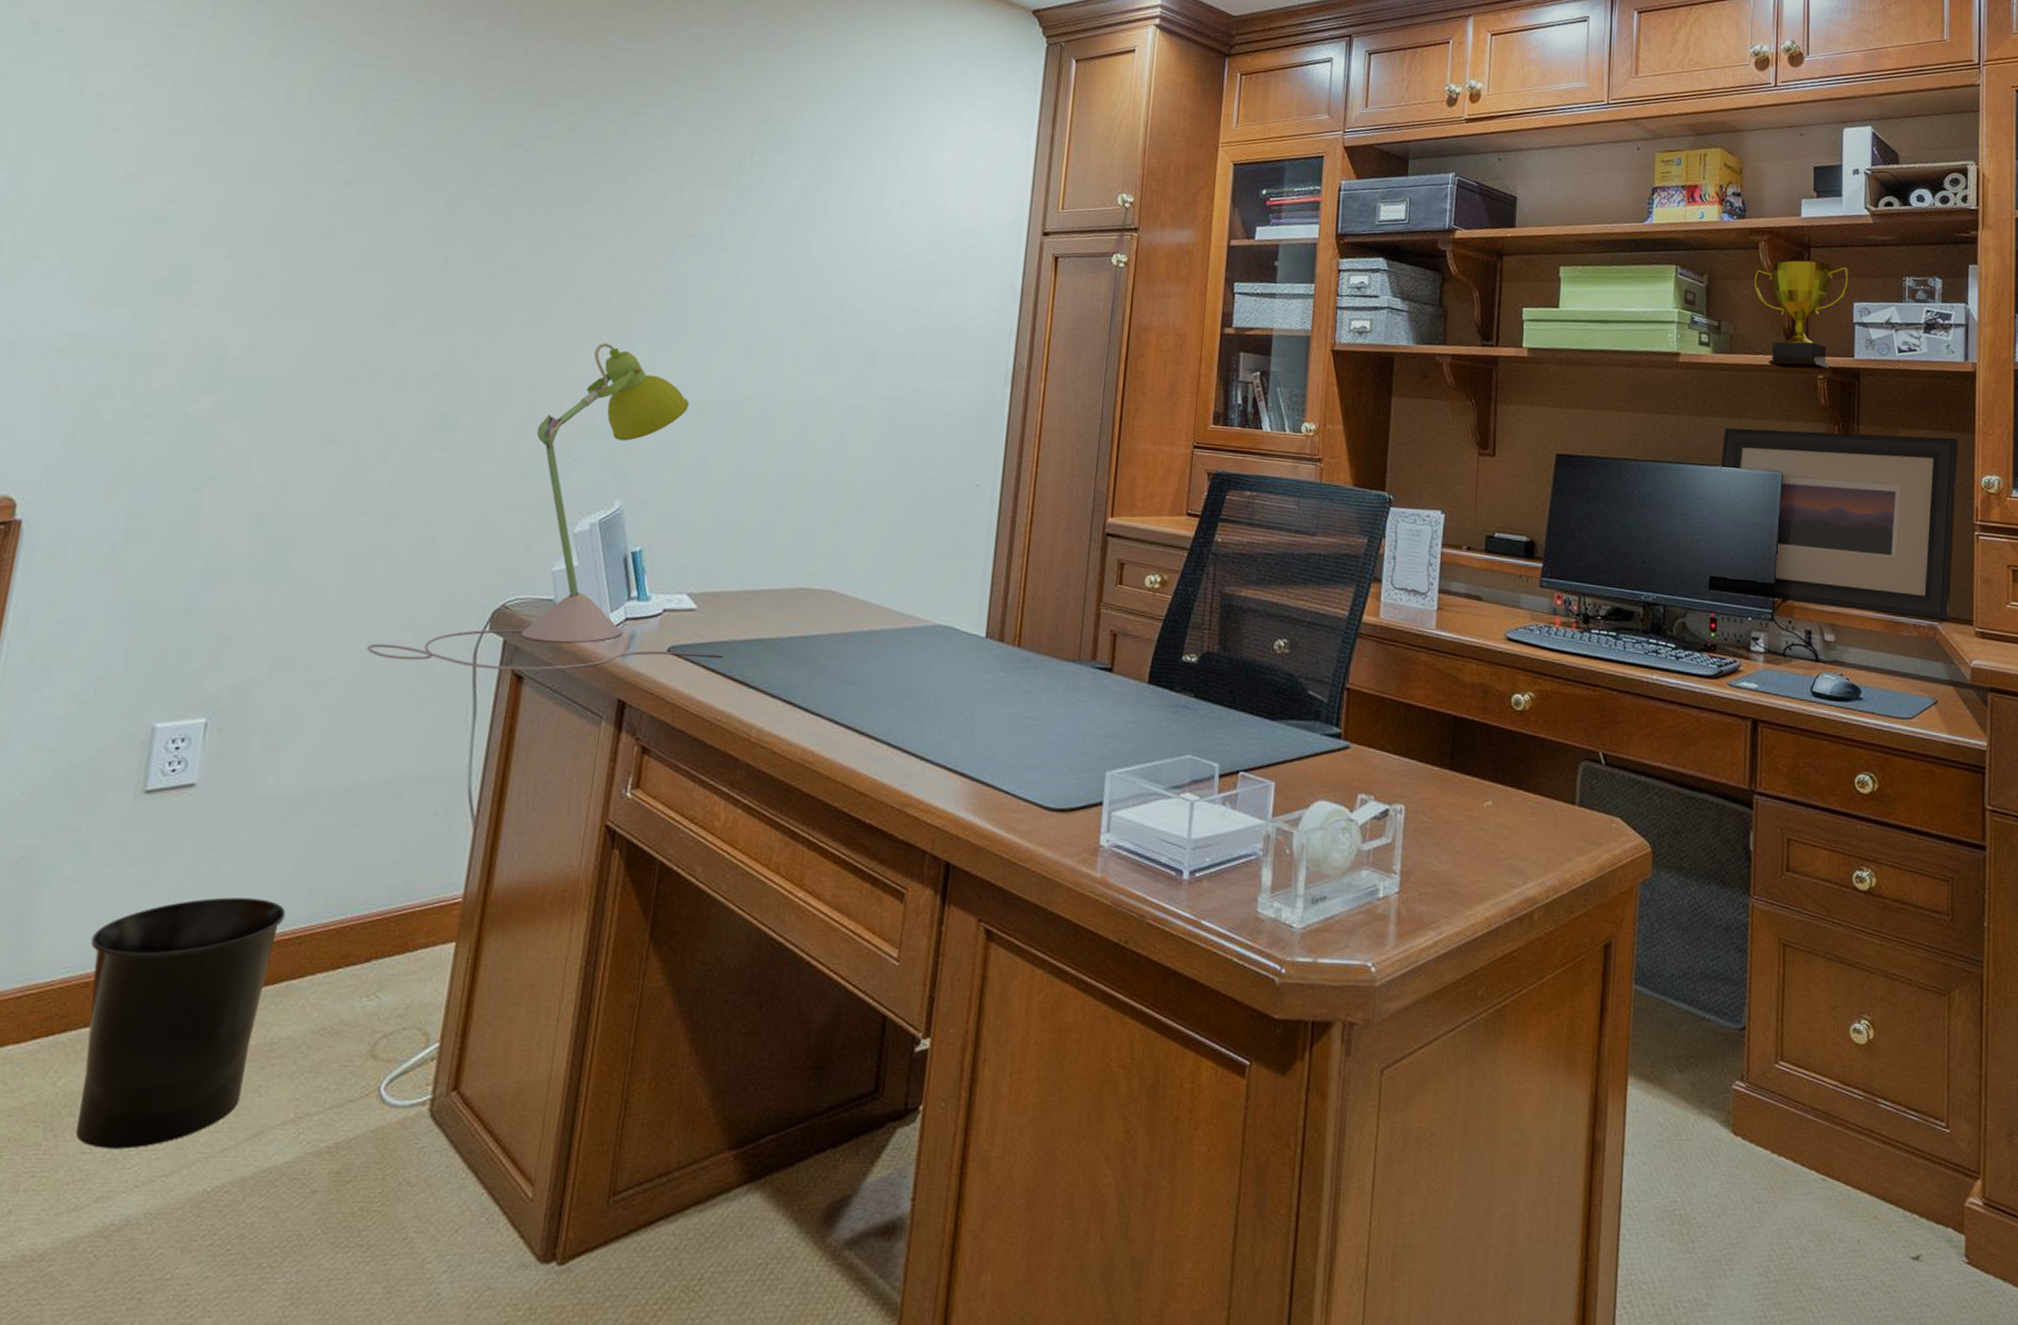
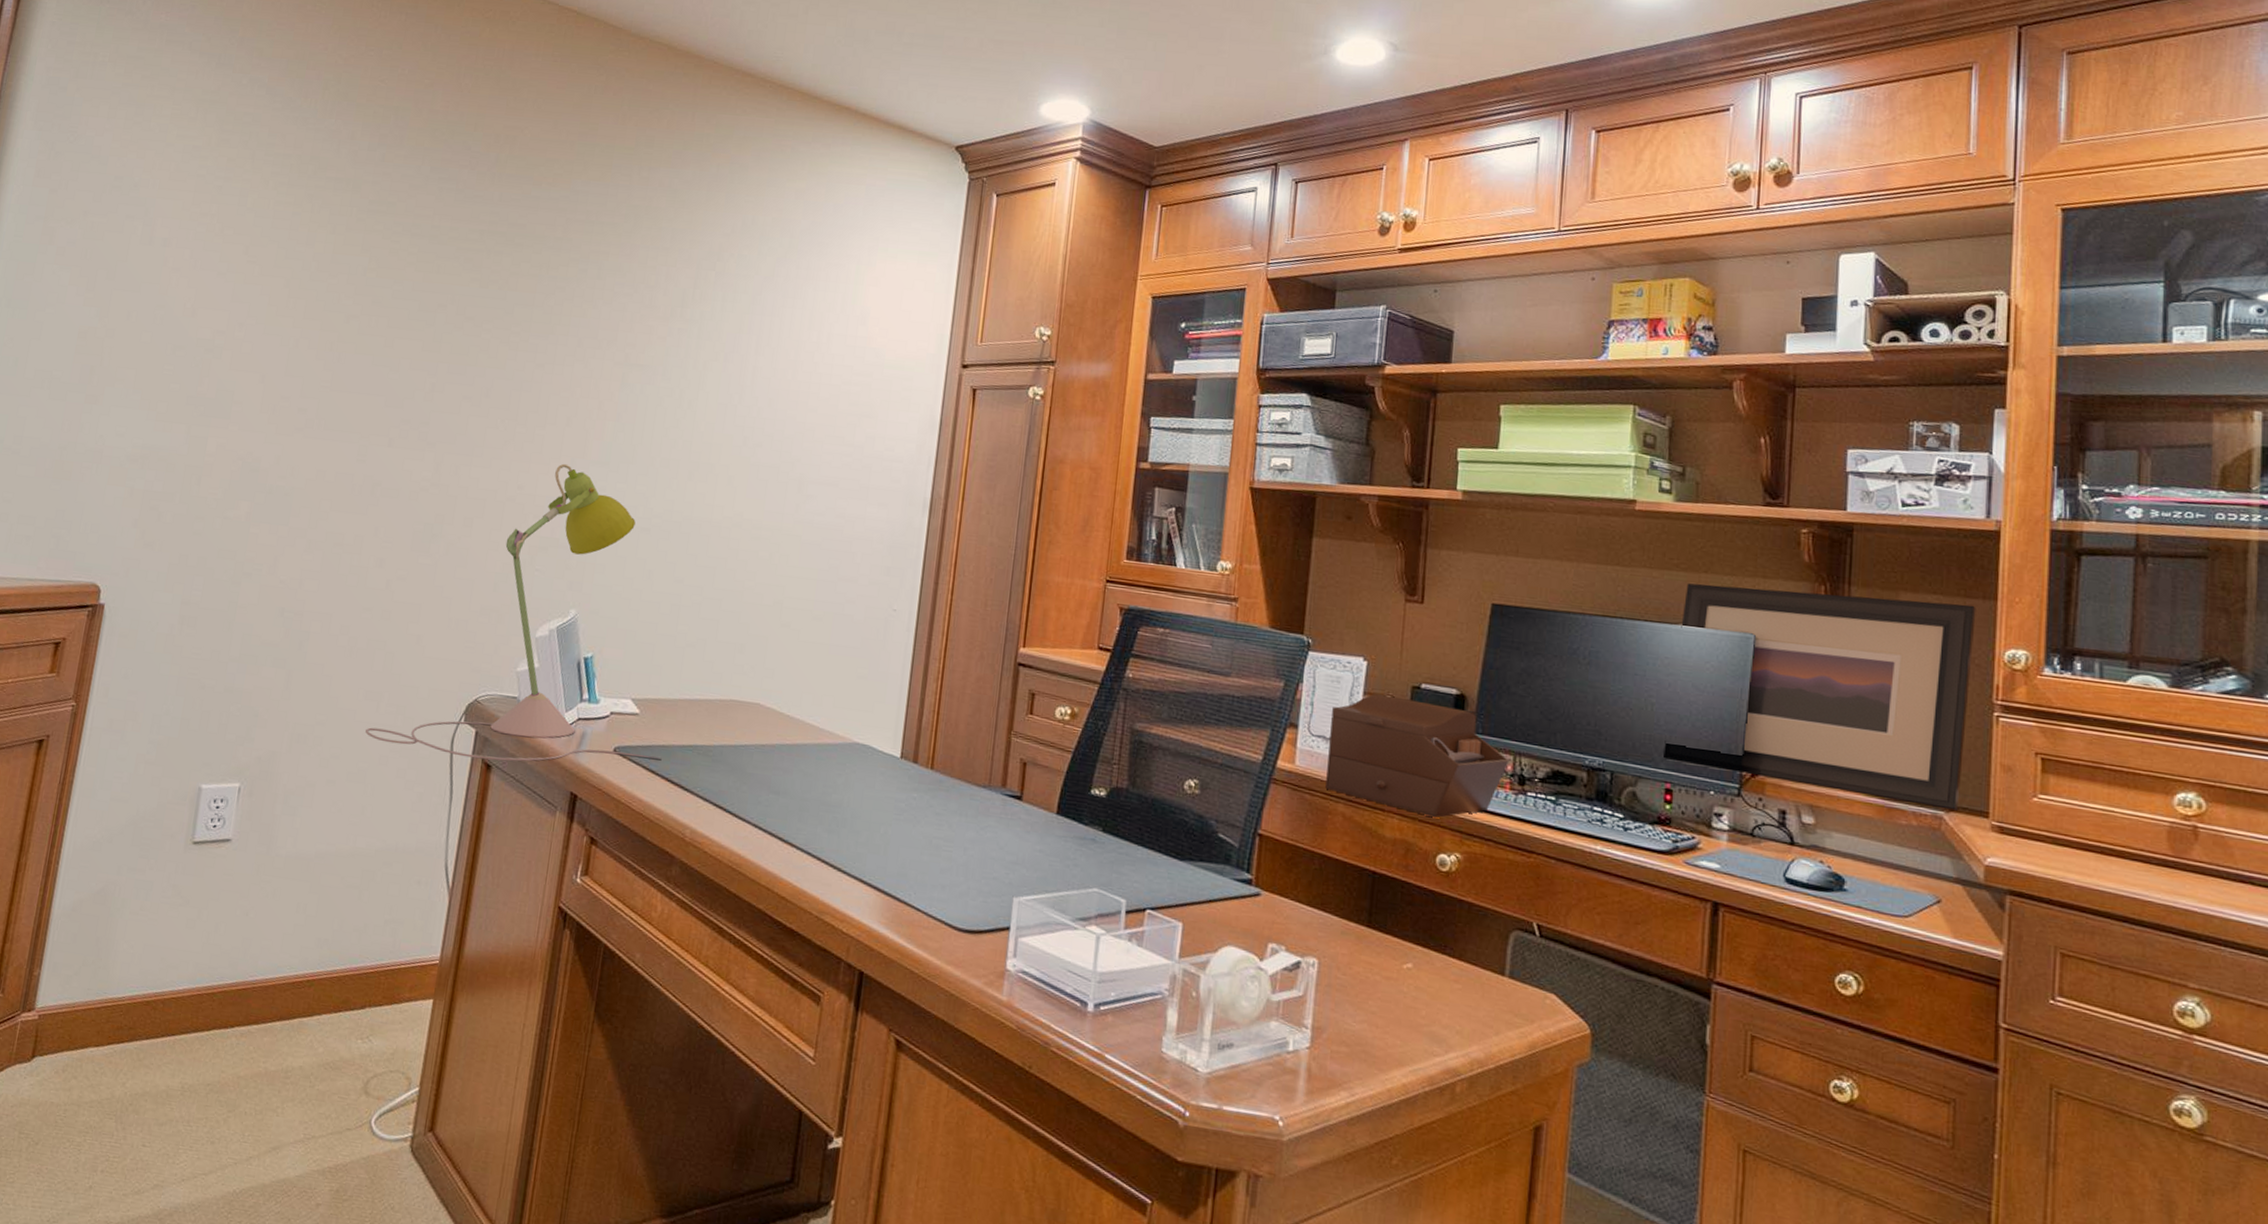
waste bin: present [75,897,286,1149] -> none [139,939,299,1147]
sewing box: none [1408,544,1575,661] -> present [1325,693,1510,819]
trophy: present [1754,260,1850,369] -> none [1726,401,1844,523]

